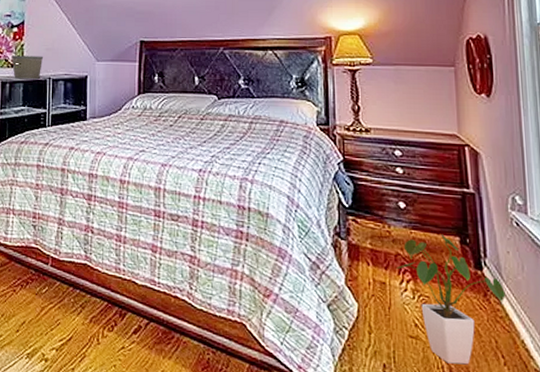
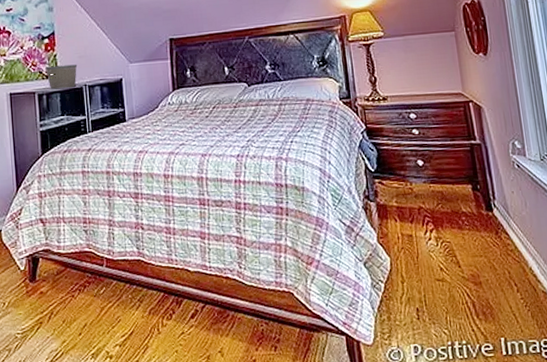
house plant: present [396,234,506,365] -> none [420,184,514,298]

